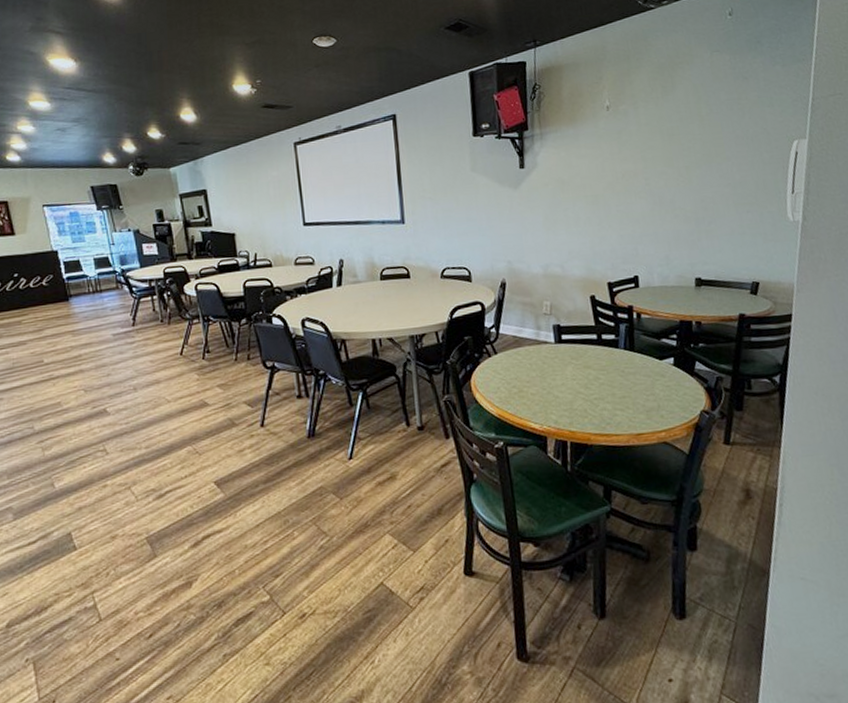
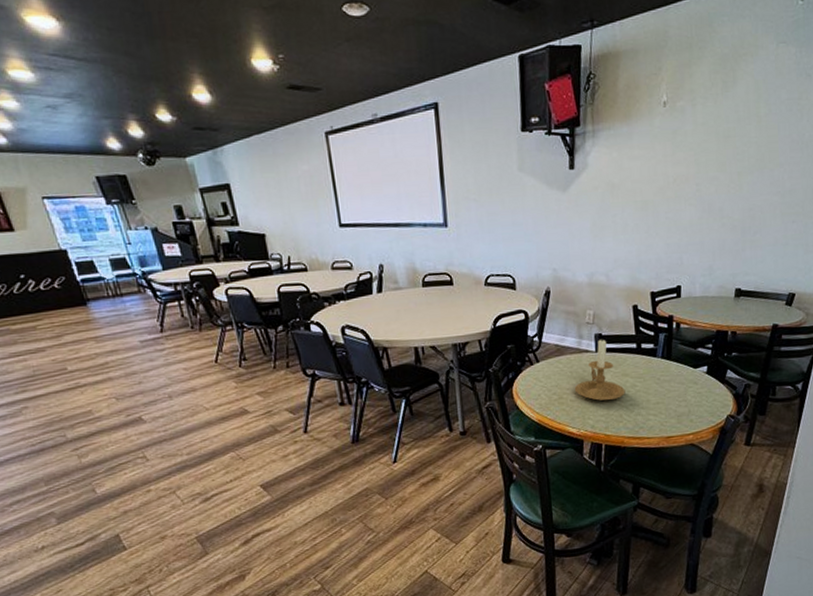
candle holder: none [534,328,589,394] -> present [574,337,626,401]

